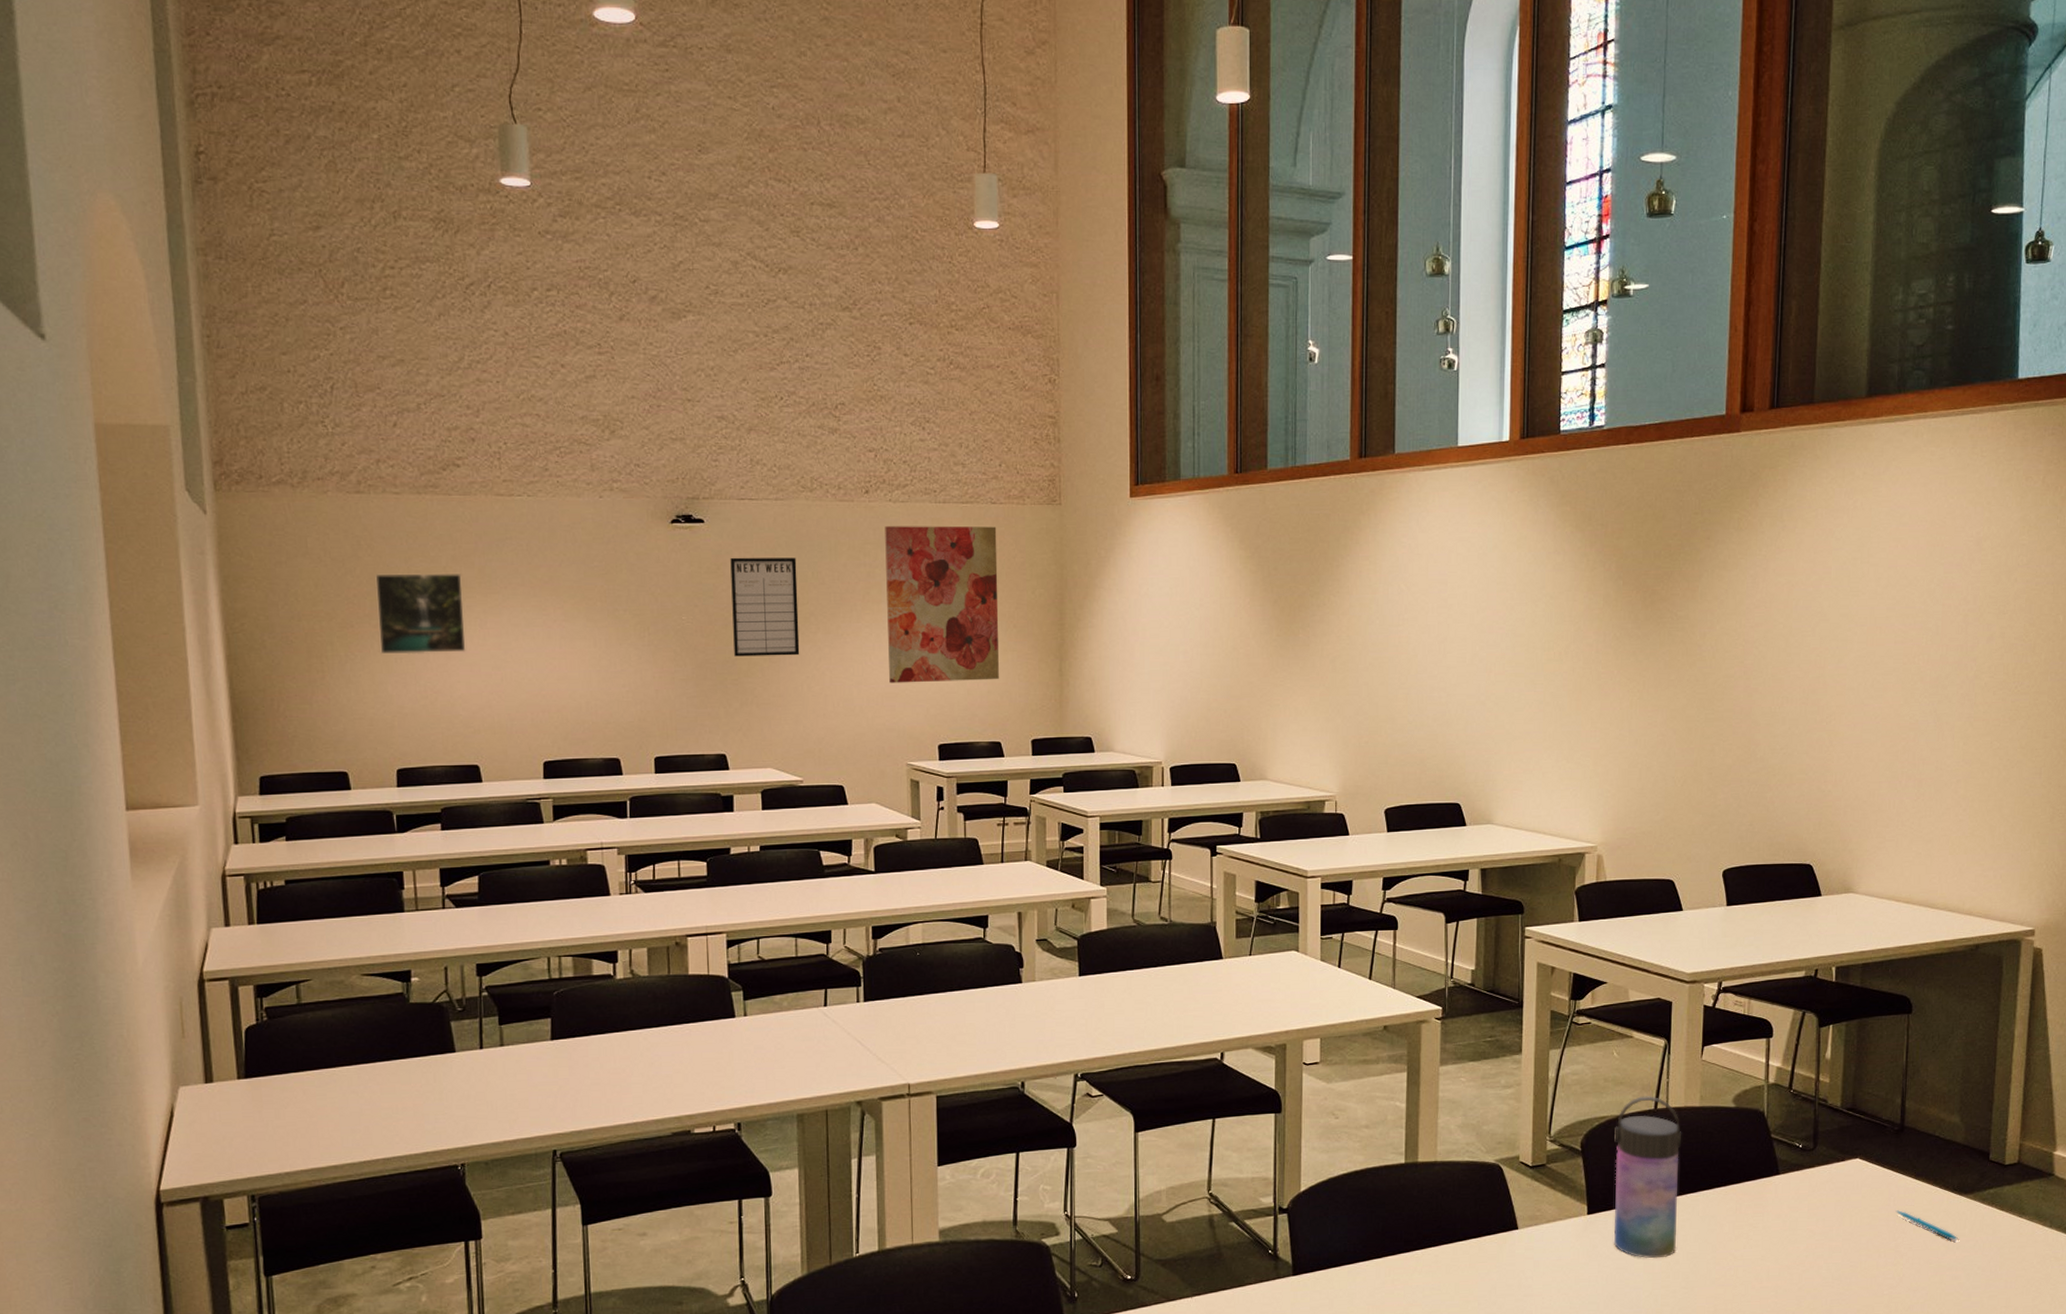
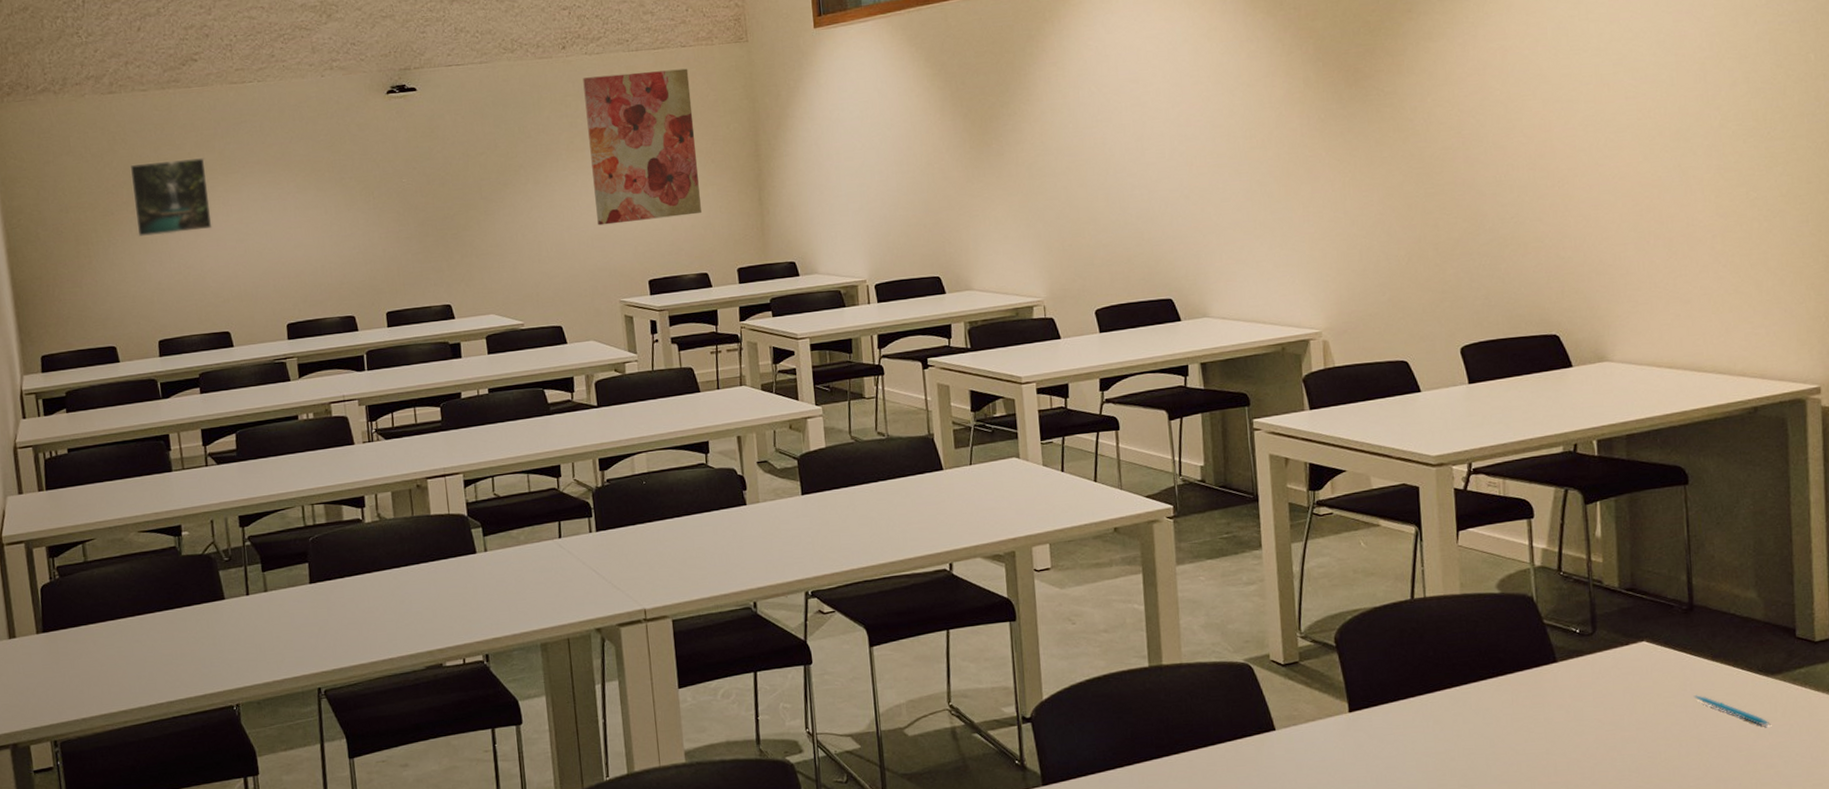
writing board: present [730,557,800,657] -> none [442,115,513,213]
water bottle: present [1614,1096,1682,1259] -> none [1370,585,1450,756]

